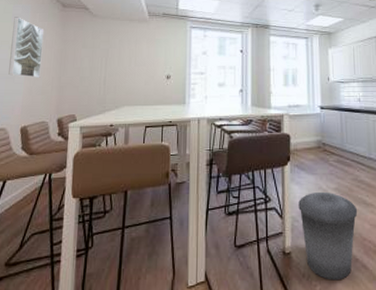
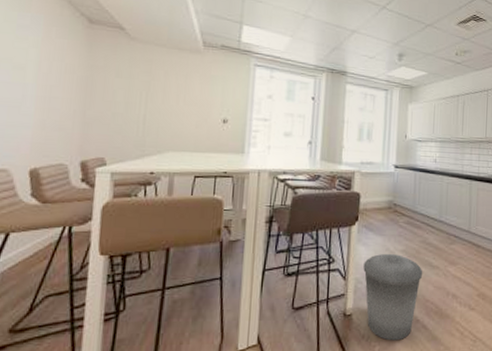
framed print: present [8,17,44,78] -> none [12,28,63,110]

